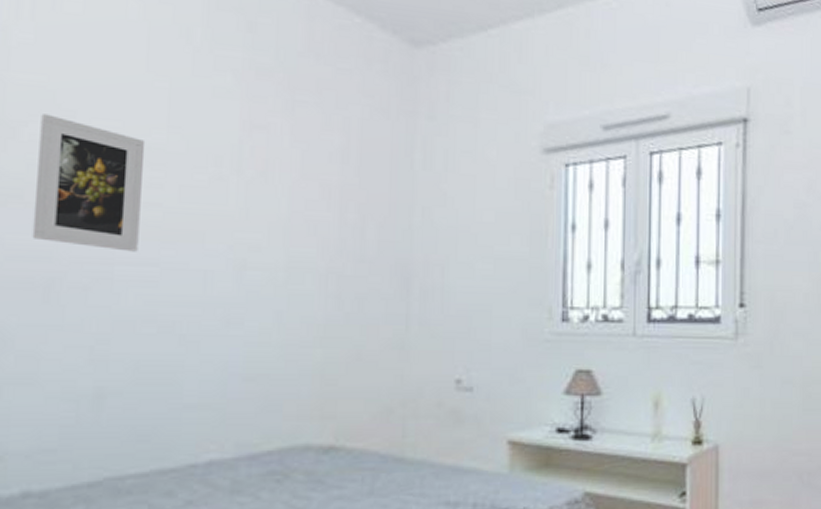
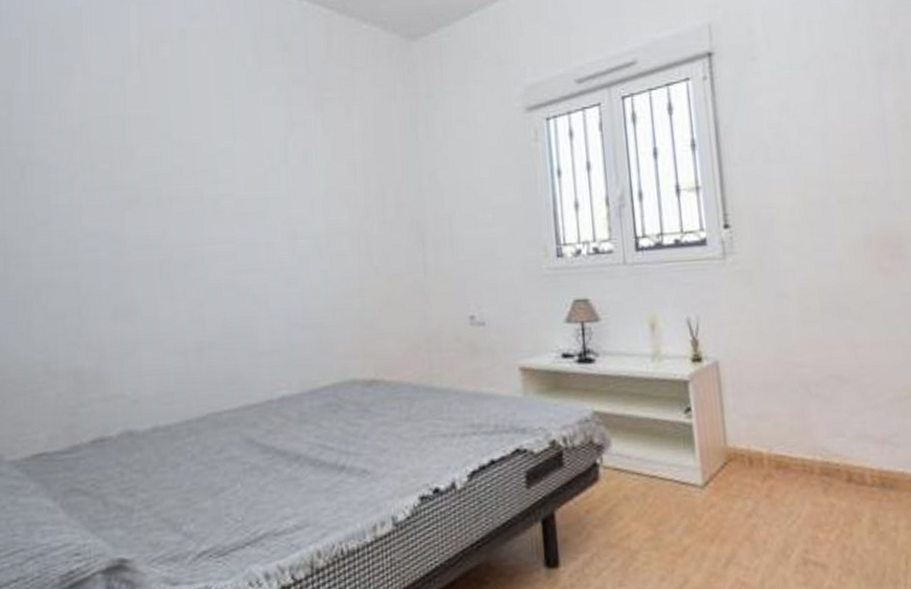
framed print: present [32,114,146,252] -> none [148,136,220,234]

